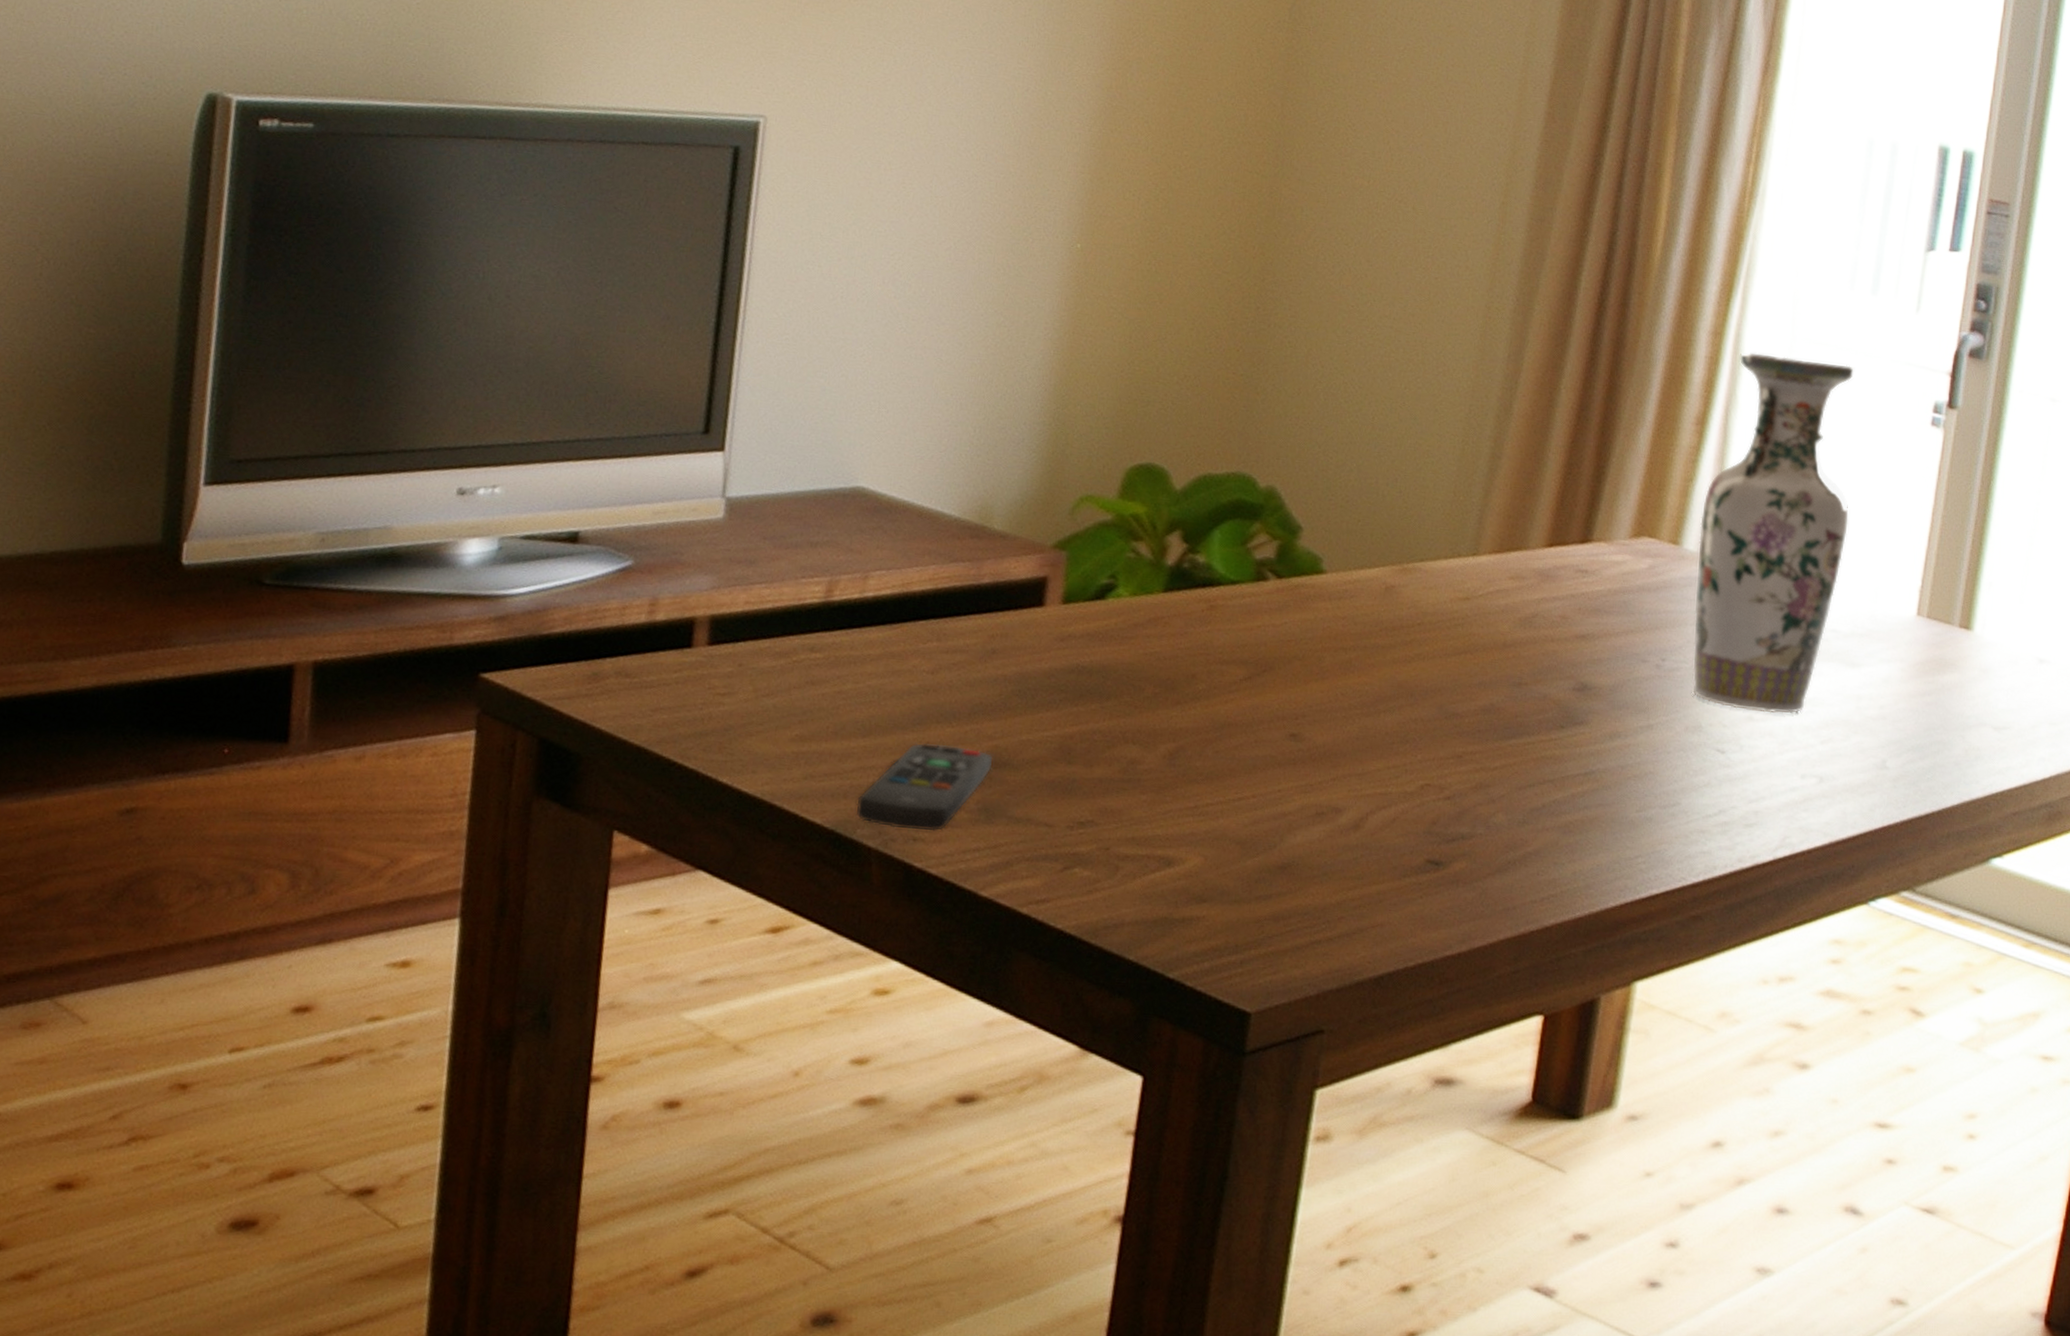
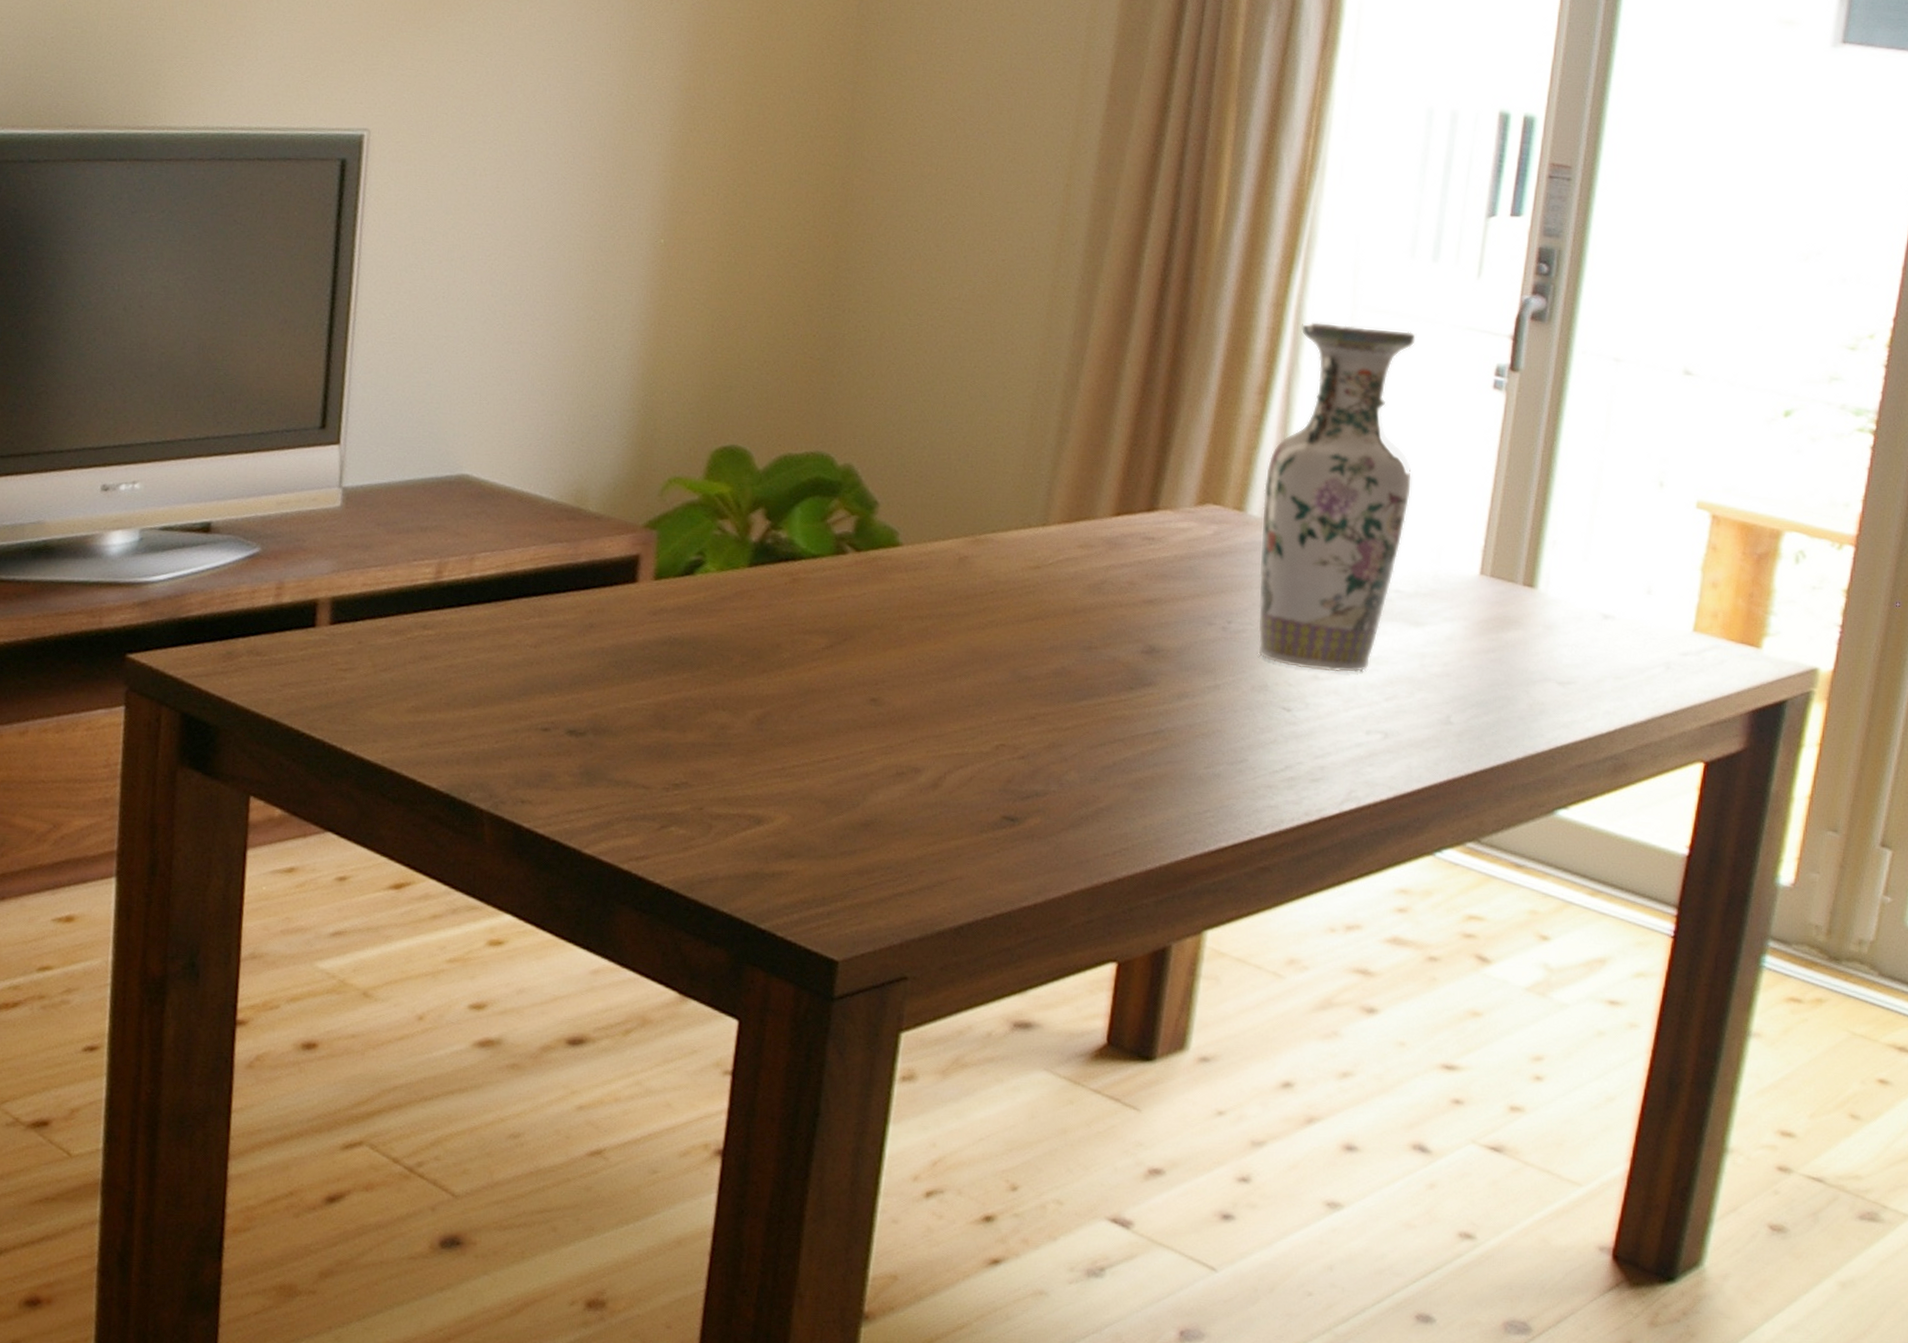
remote control: present [855,742,992,832] -> none [468,712,593,794]

